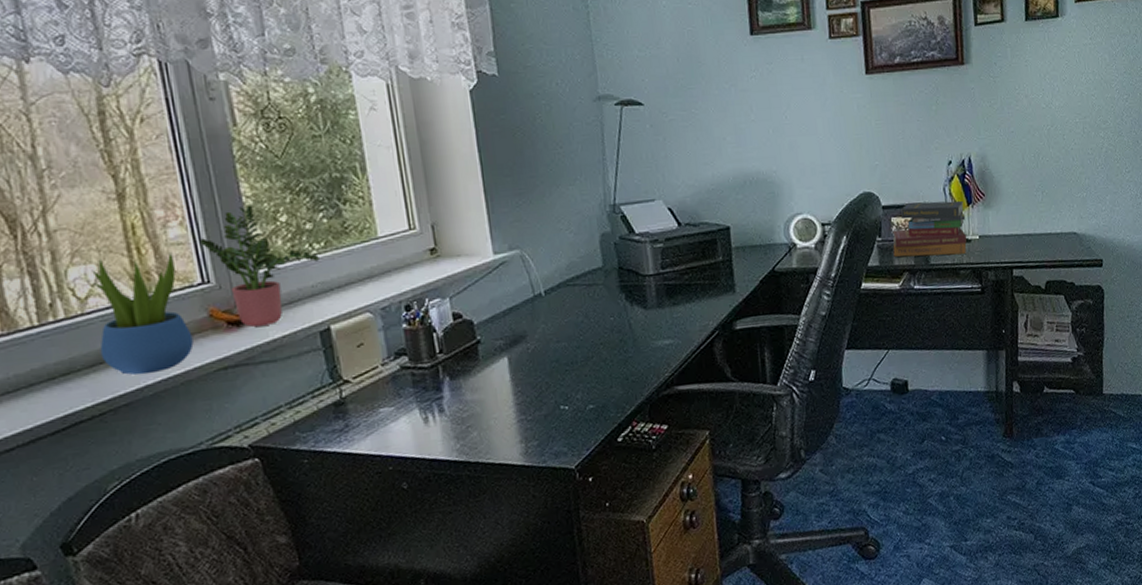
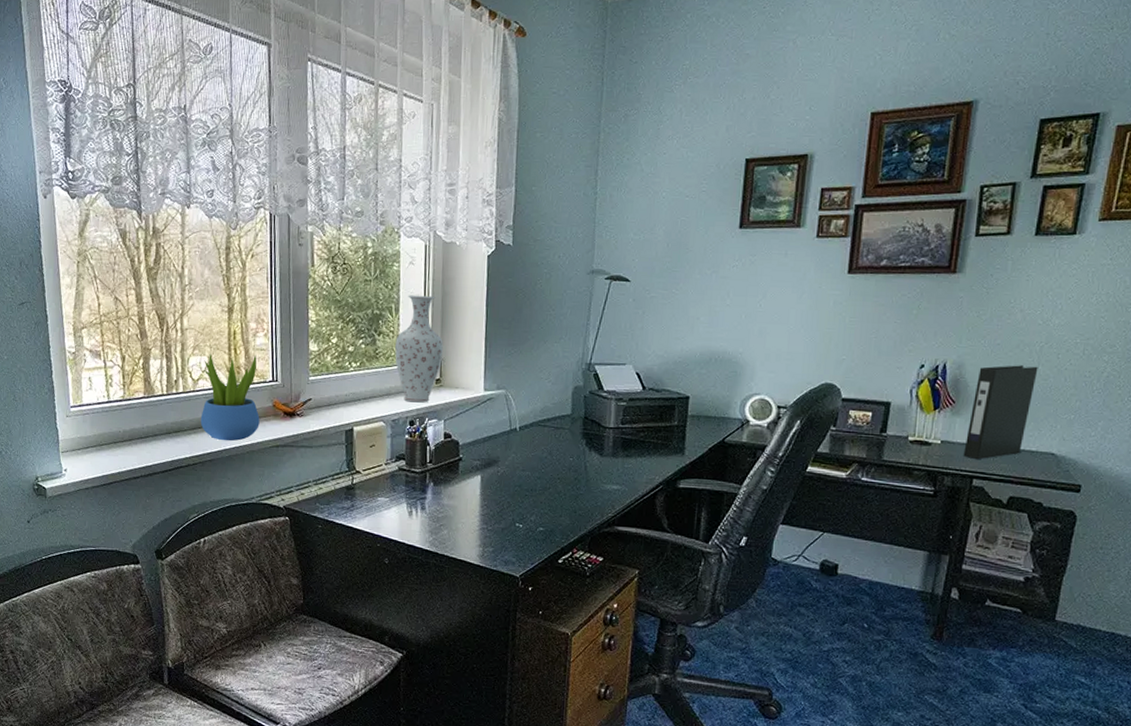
potted plant: present [199,204,320,327] -> none [275,327,354,419]
vase: none [368,146,435,282] -> present [395,295,444,403]
books: present [892,200,967,257] -> none [845,398,931,456]
binder: none [1000,149,1050,250] -> present [963,365,1038,460]

